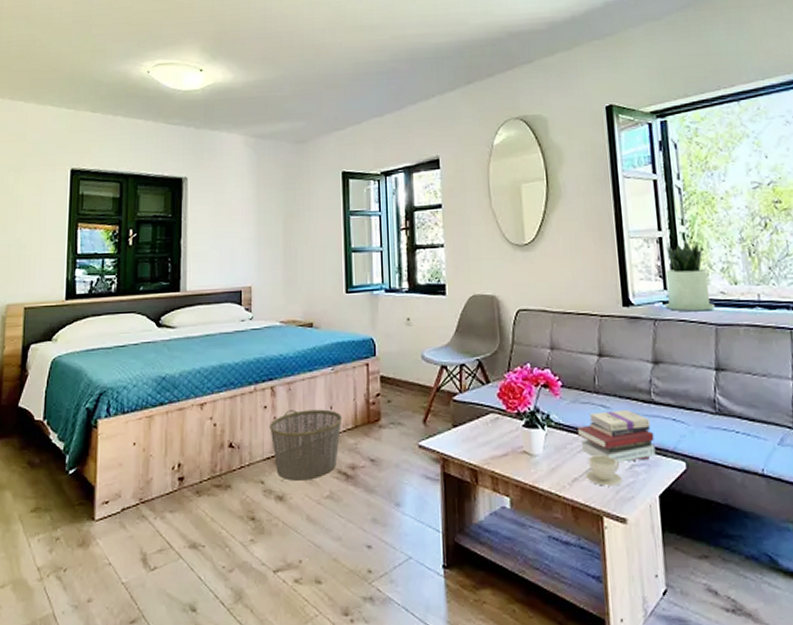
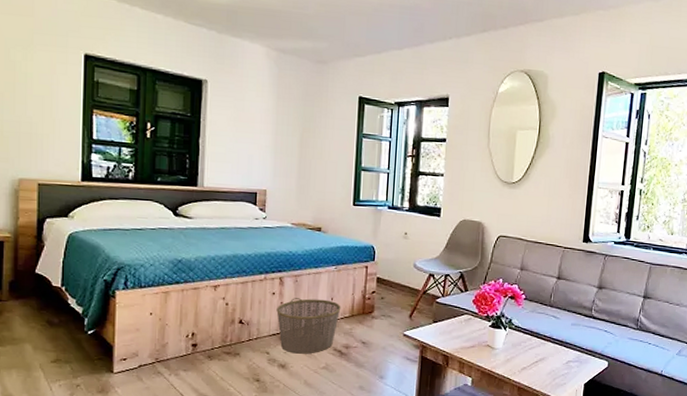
books: present [576,409,656,463] -> none [530,320,589,359]
teacup: present [585,455,623,486] -> none [532,352,560,375]
planter: present [664,242,716,312] -> none [615,196,654,253]

